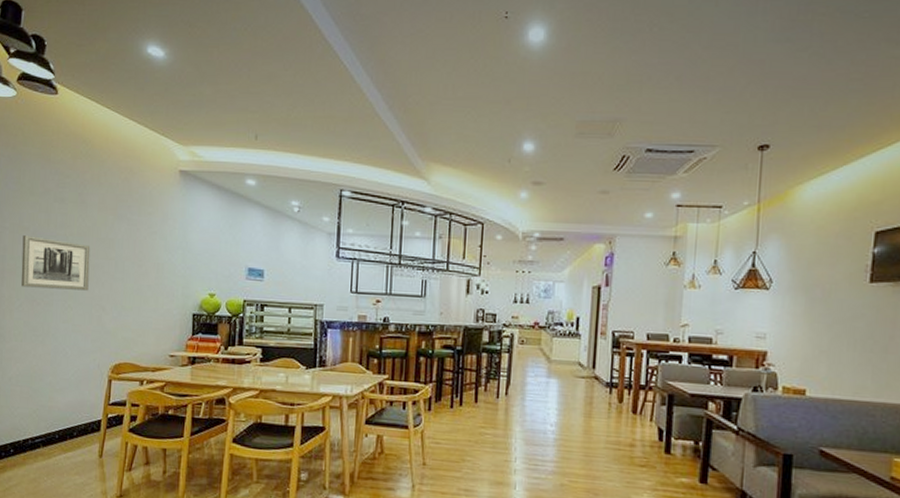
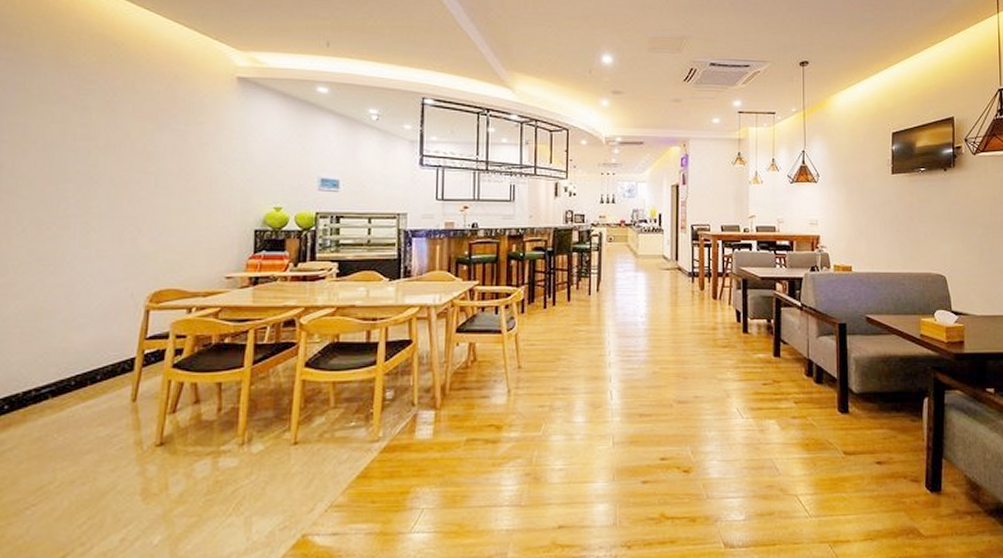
wall art: present [21,235,91,291] -> none [24,149,122,210]

